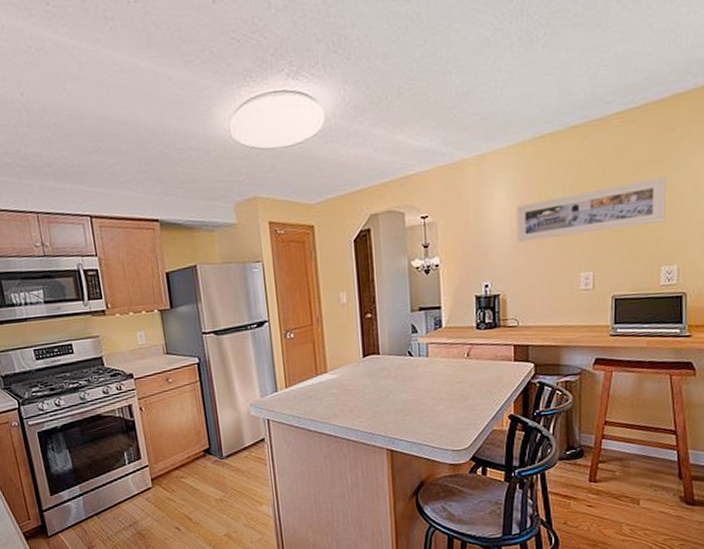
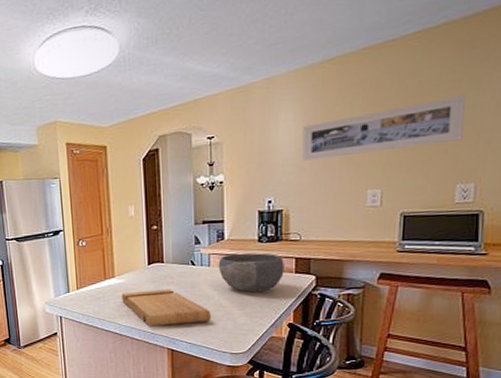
cutting board: none [335,383,431,426] -> present [122,289,211,327]
bowl: none [437,340,503,383] -> present [218,253,284,292]

